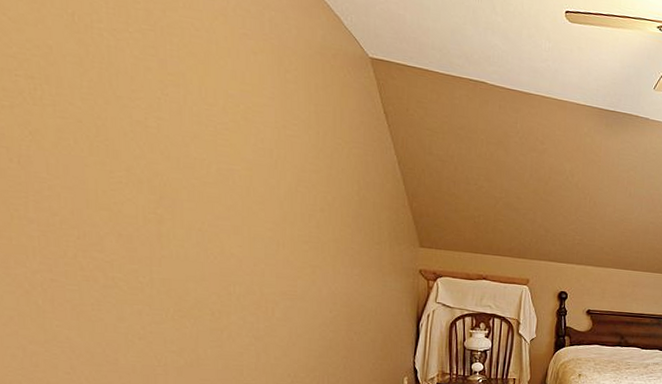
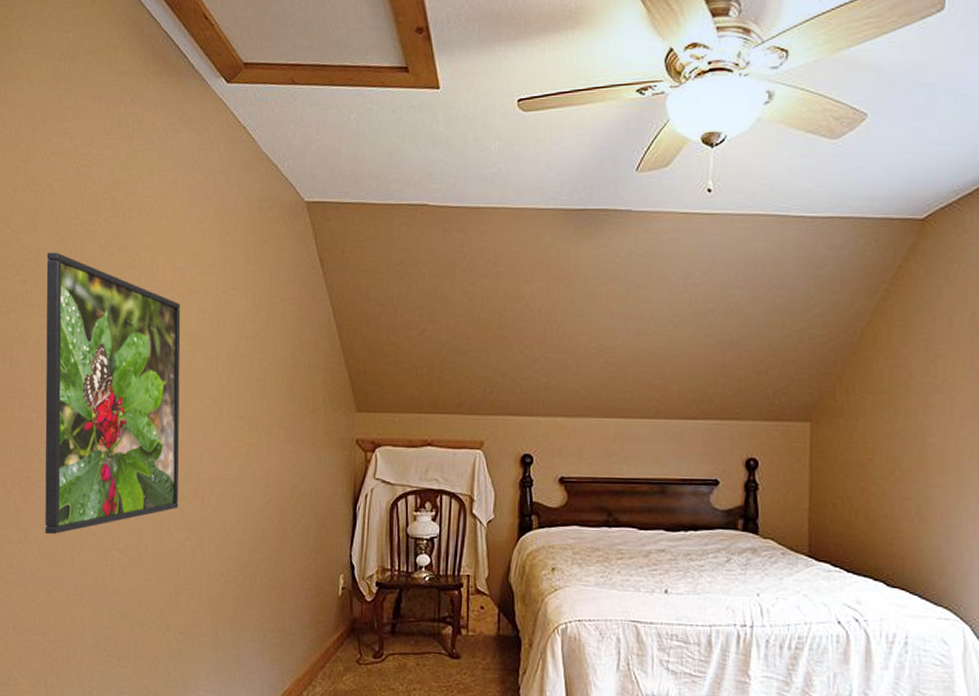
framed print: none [61,51,240,336] -> present [45,252,181,535]

